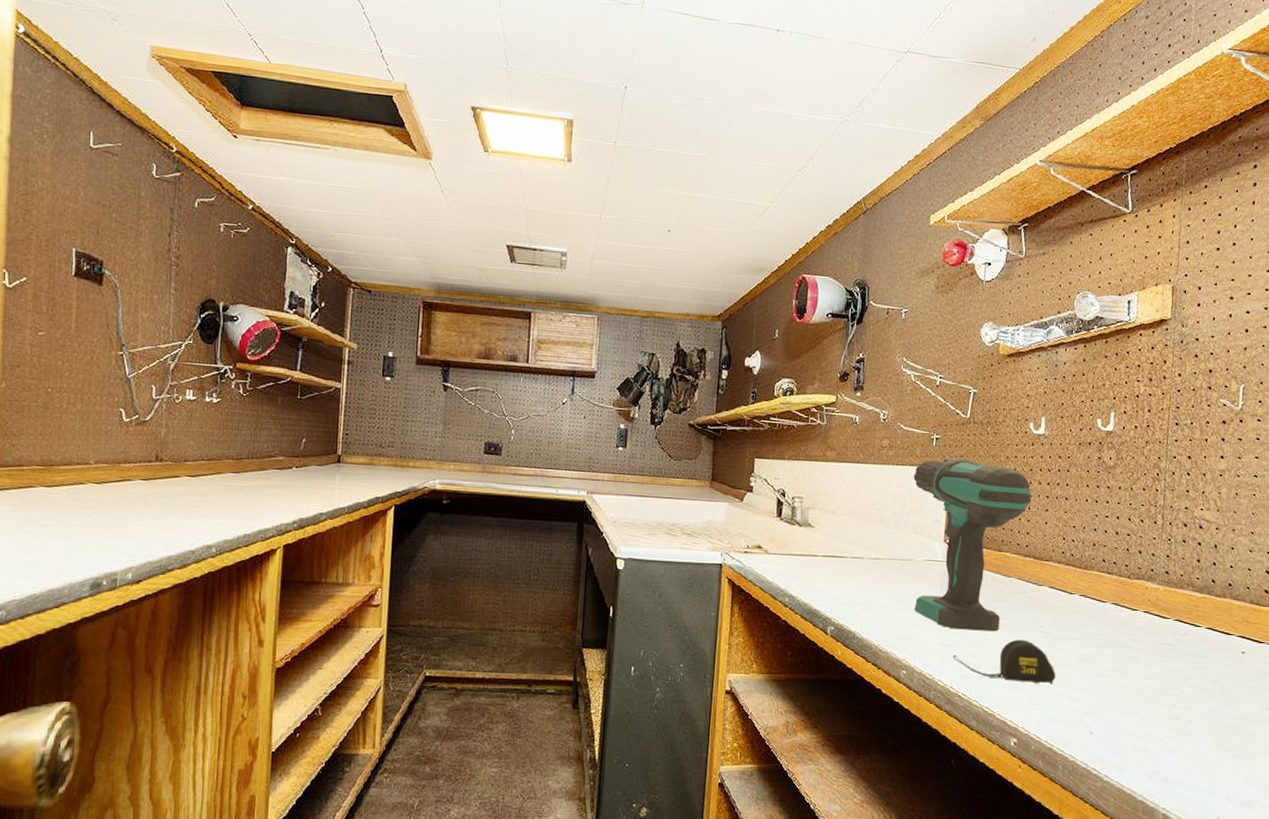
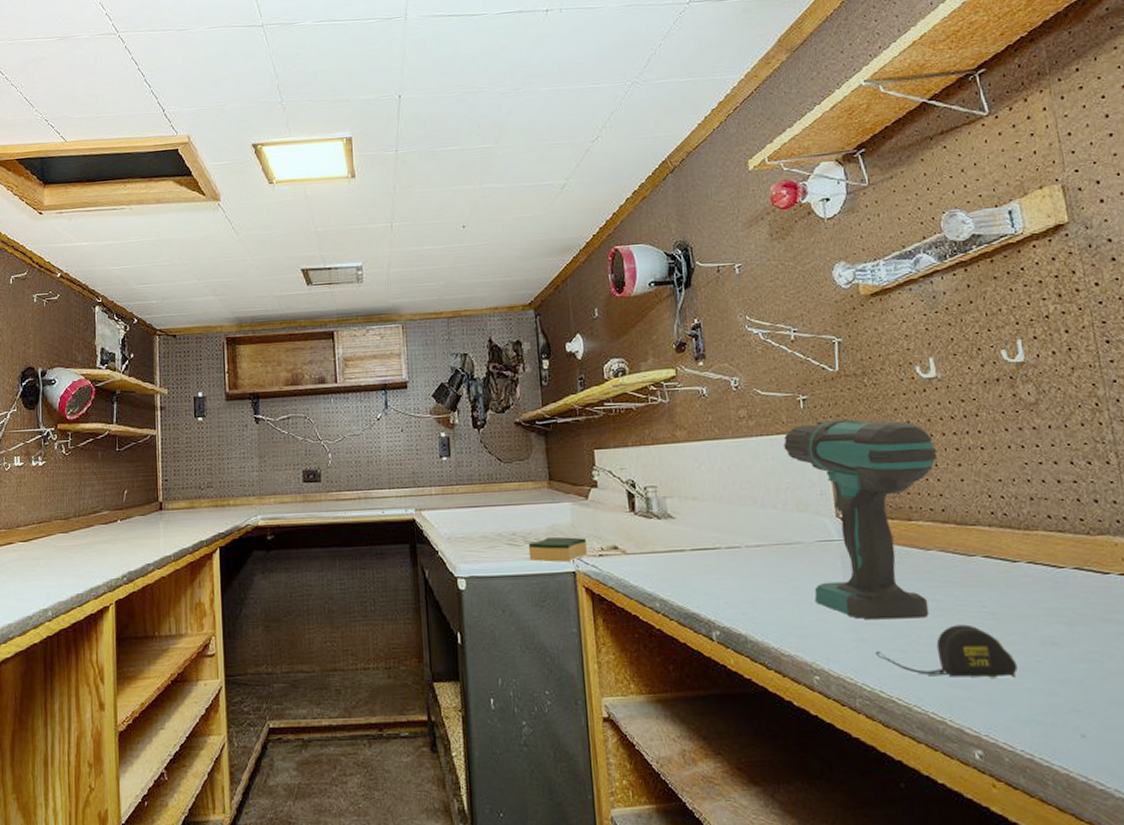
sponge: none [683,531,735,555] -> present [528,536,587,563]

